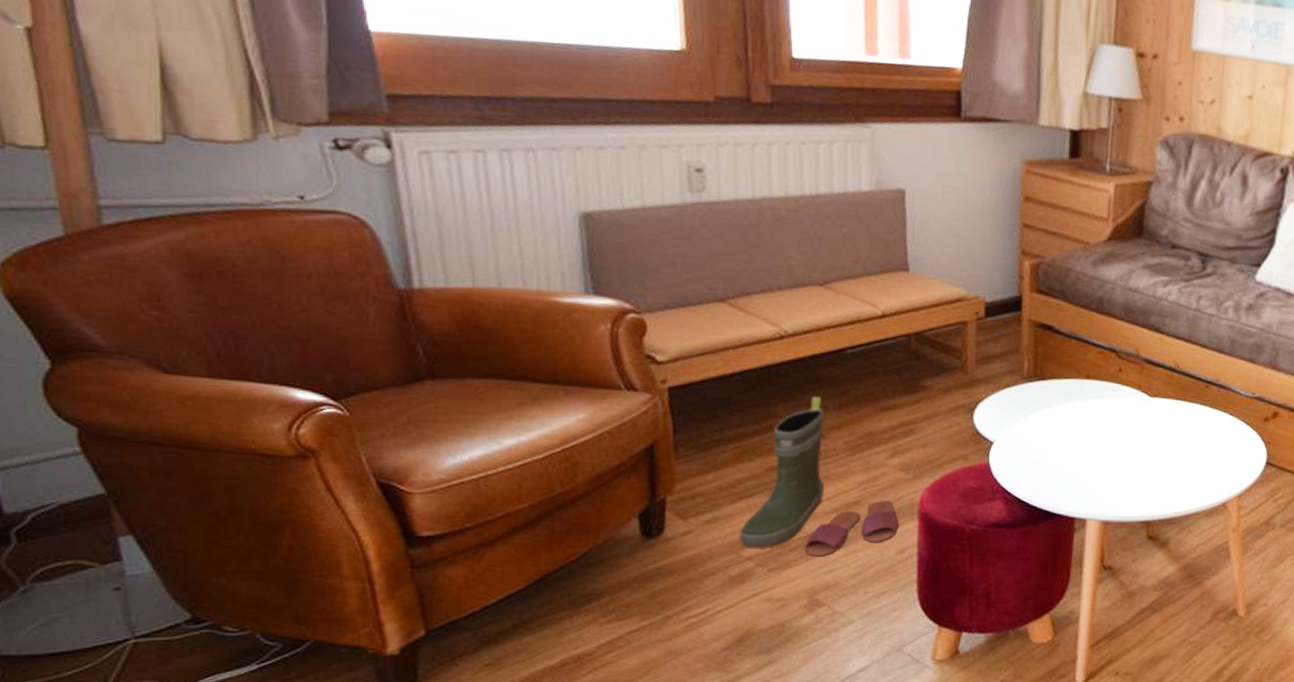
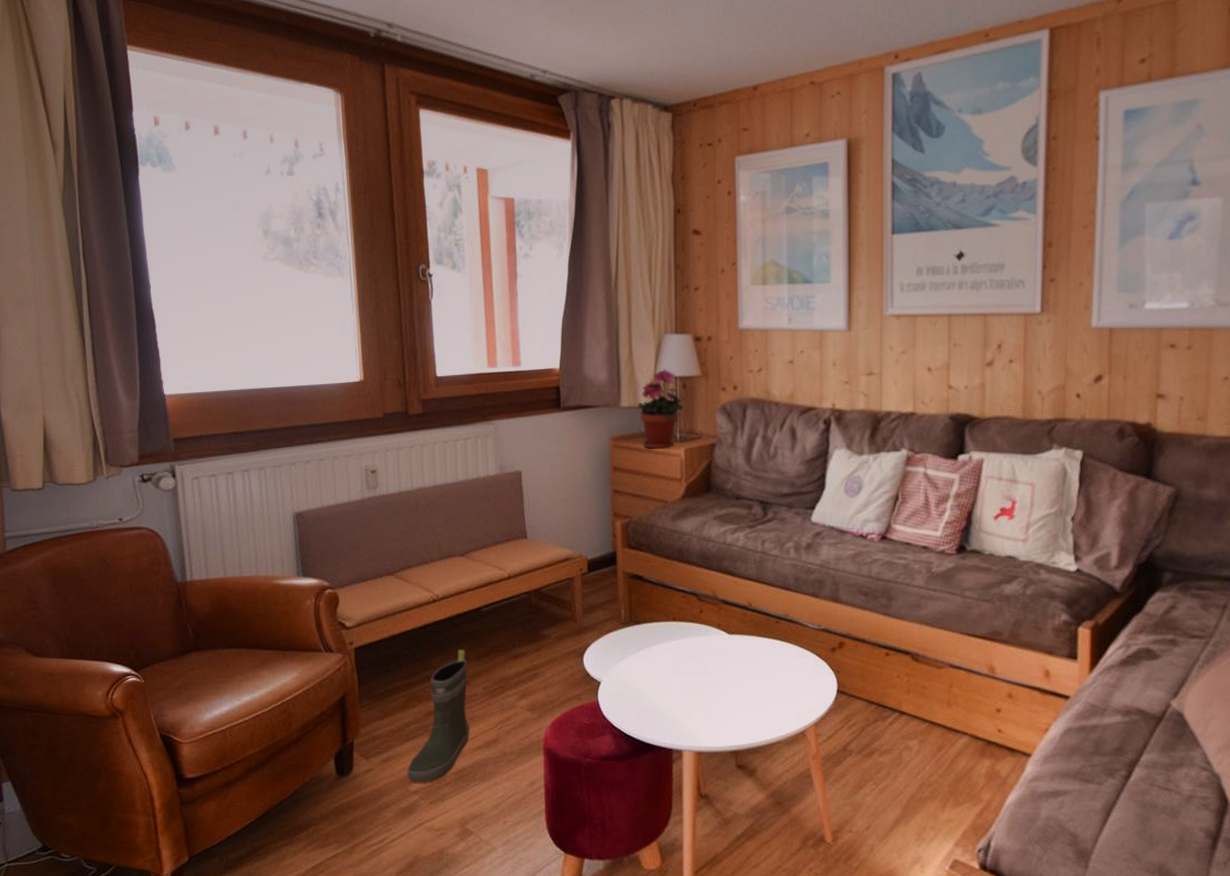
slippers: present [805,500,899,557] -> none [457,737,528,790]
potted plant: none [1059,87,1118,182] -> present [637,370,684,450]

